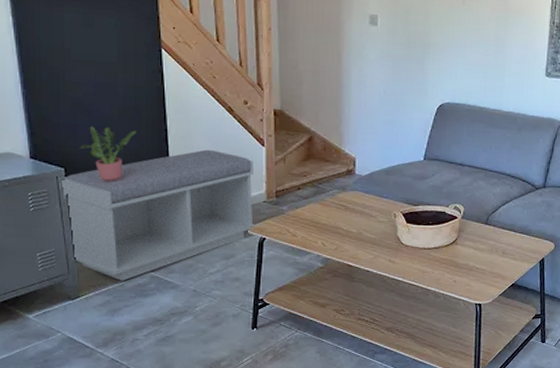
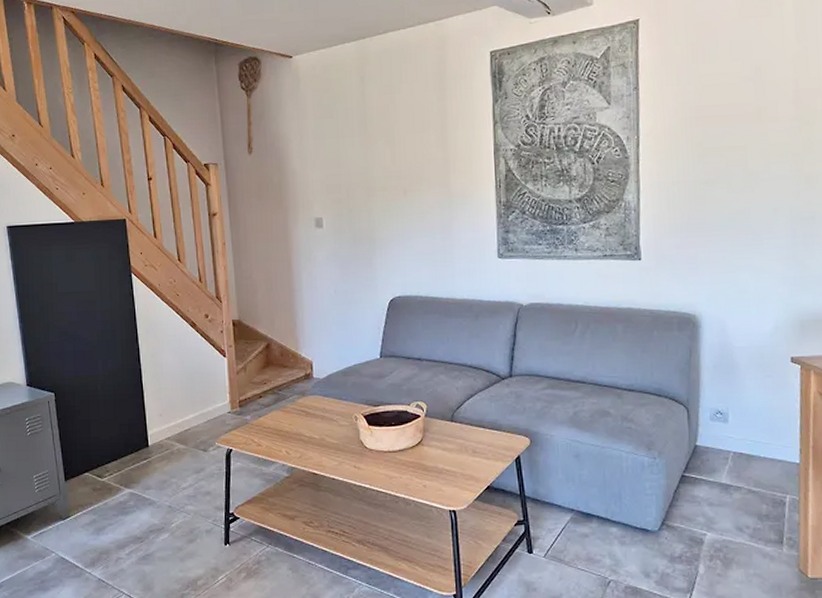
bench: present [59,149,255,281] -> none [50,364,222,499]
potted plant: present [79,126,136,181] -> none [66,350,113,402]

